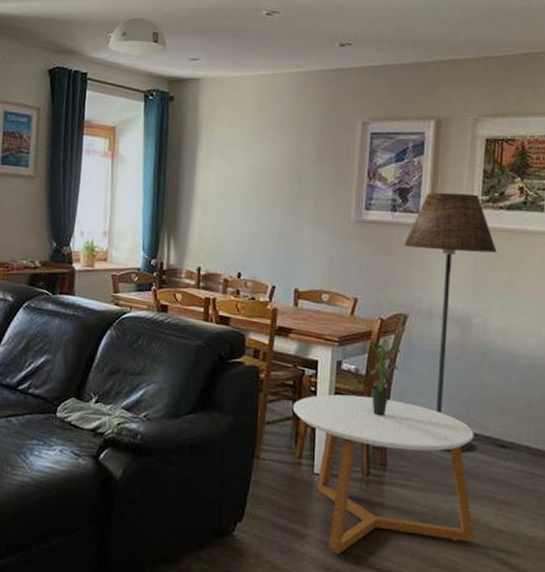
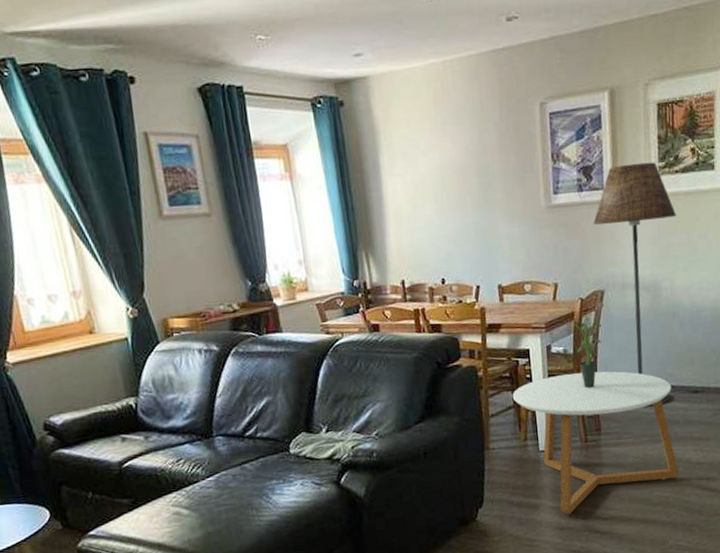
ceiling light: present [108,17,167,56] -> none [258,12,326,59]

